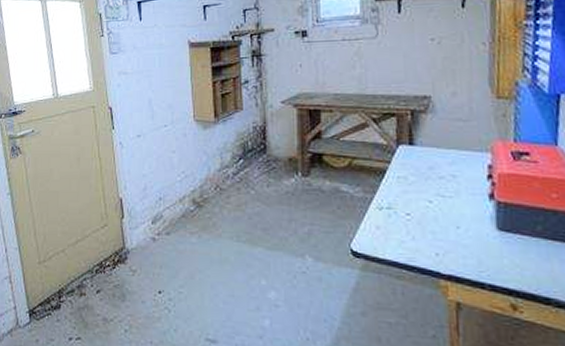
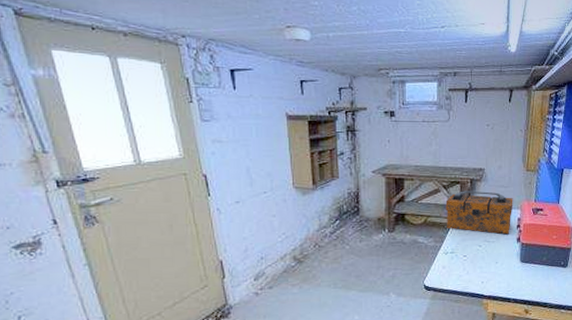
tool box: none [376,125,479,188] -> present [445,190,513,235]

